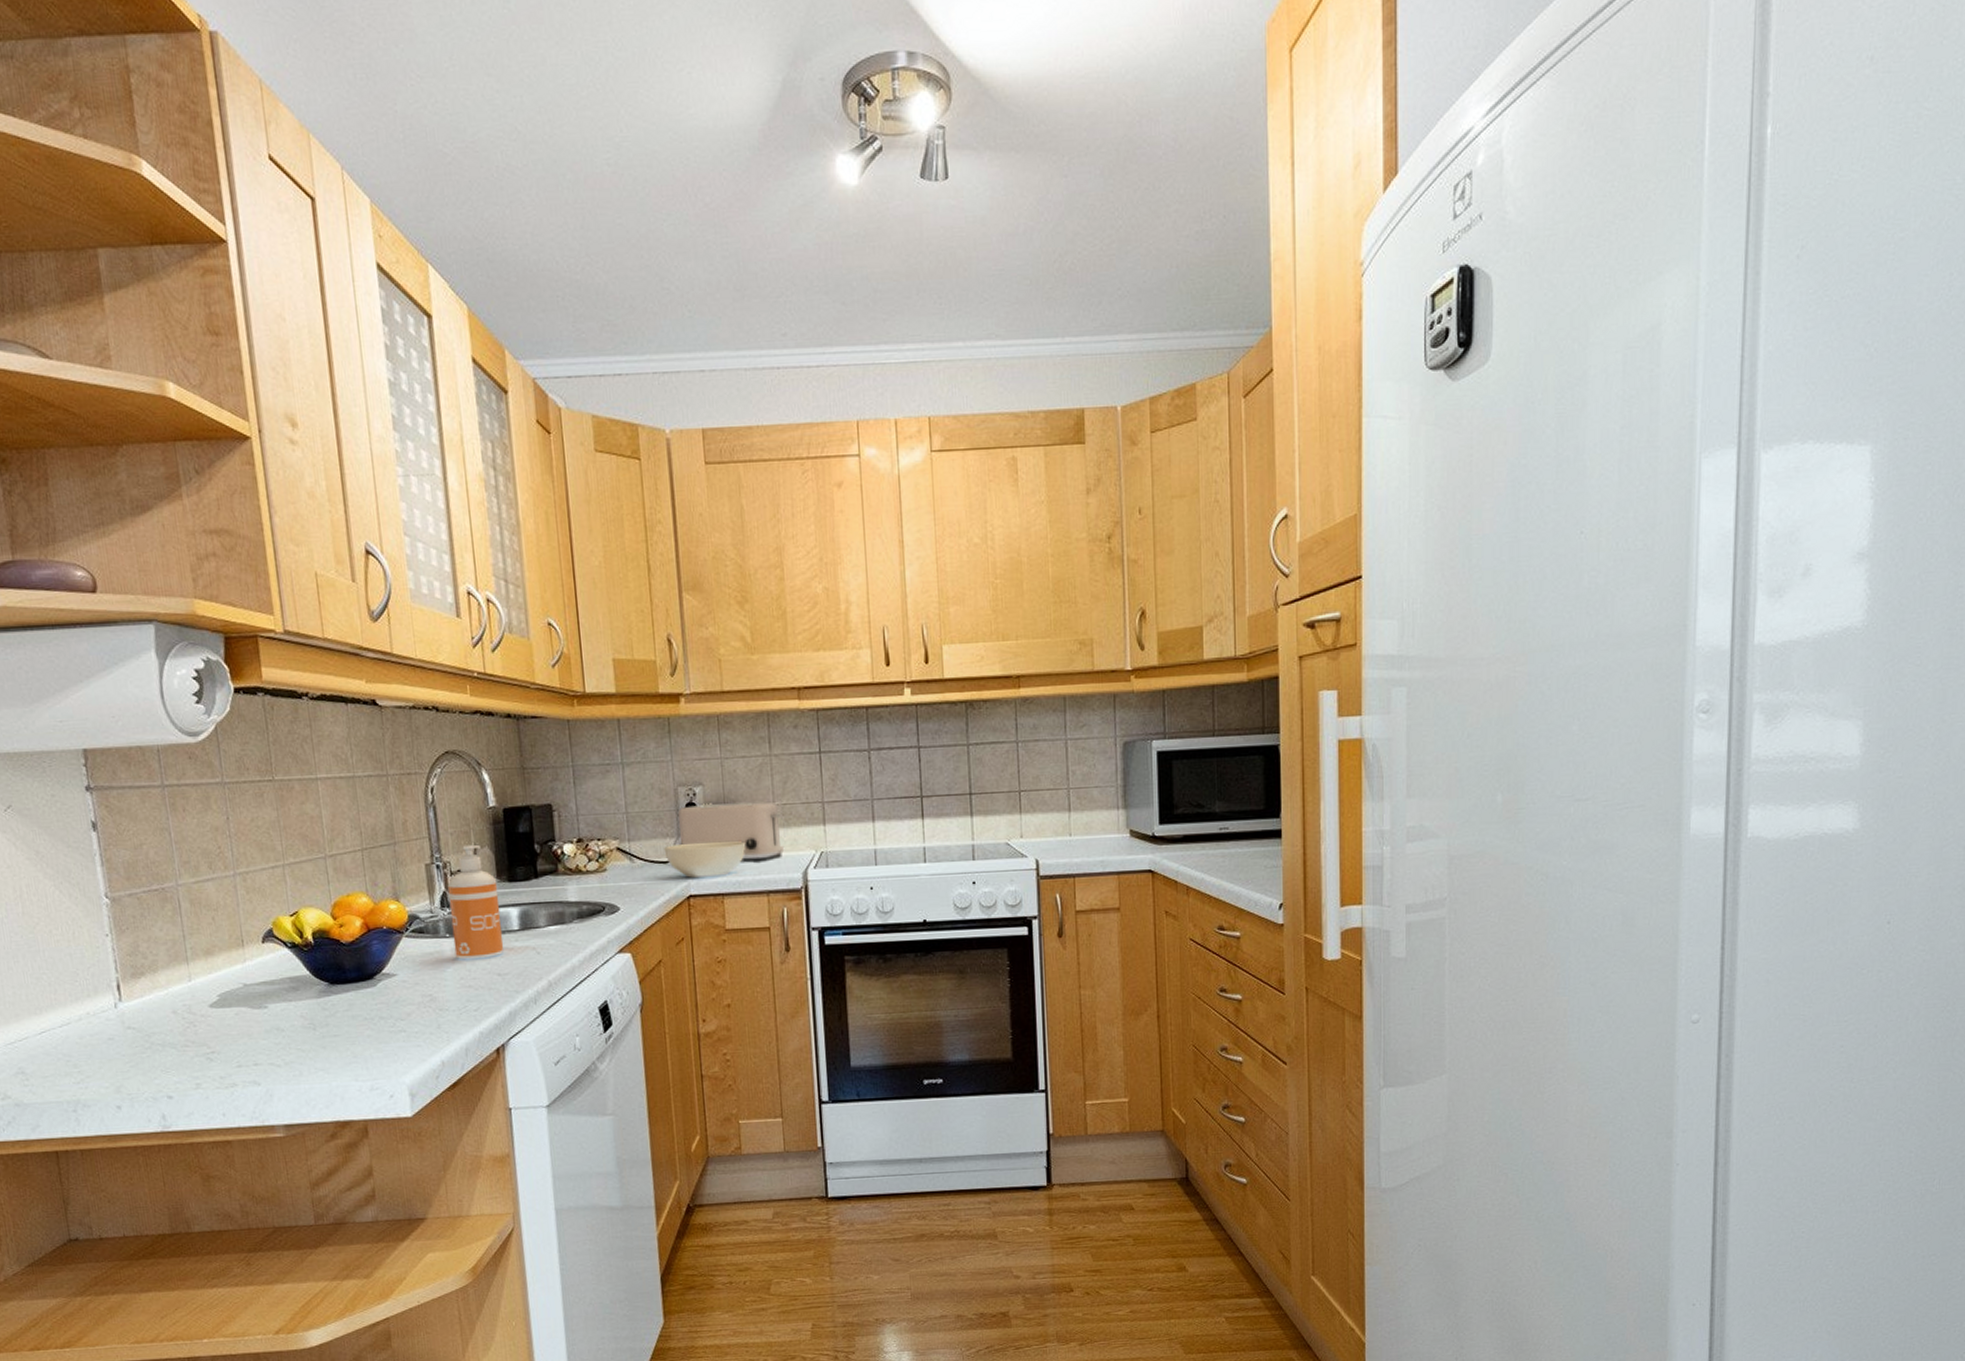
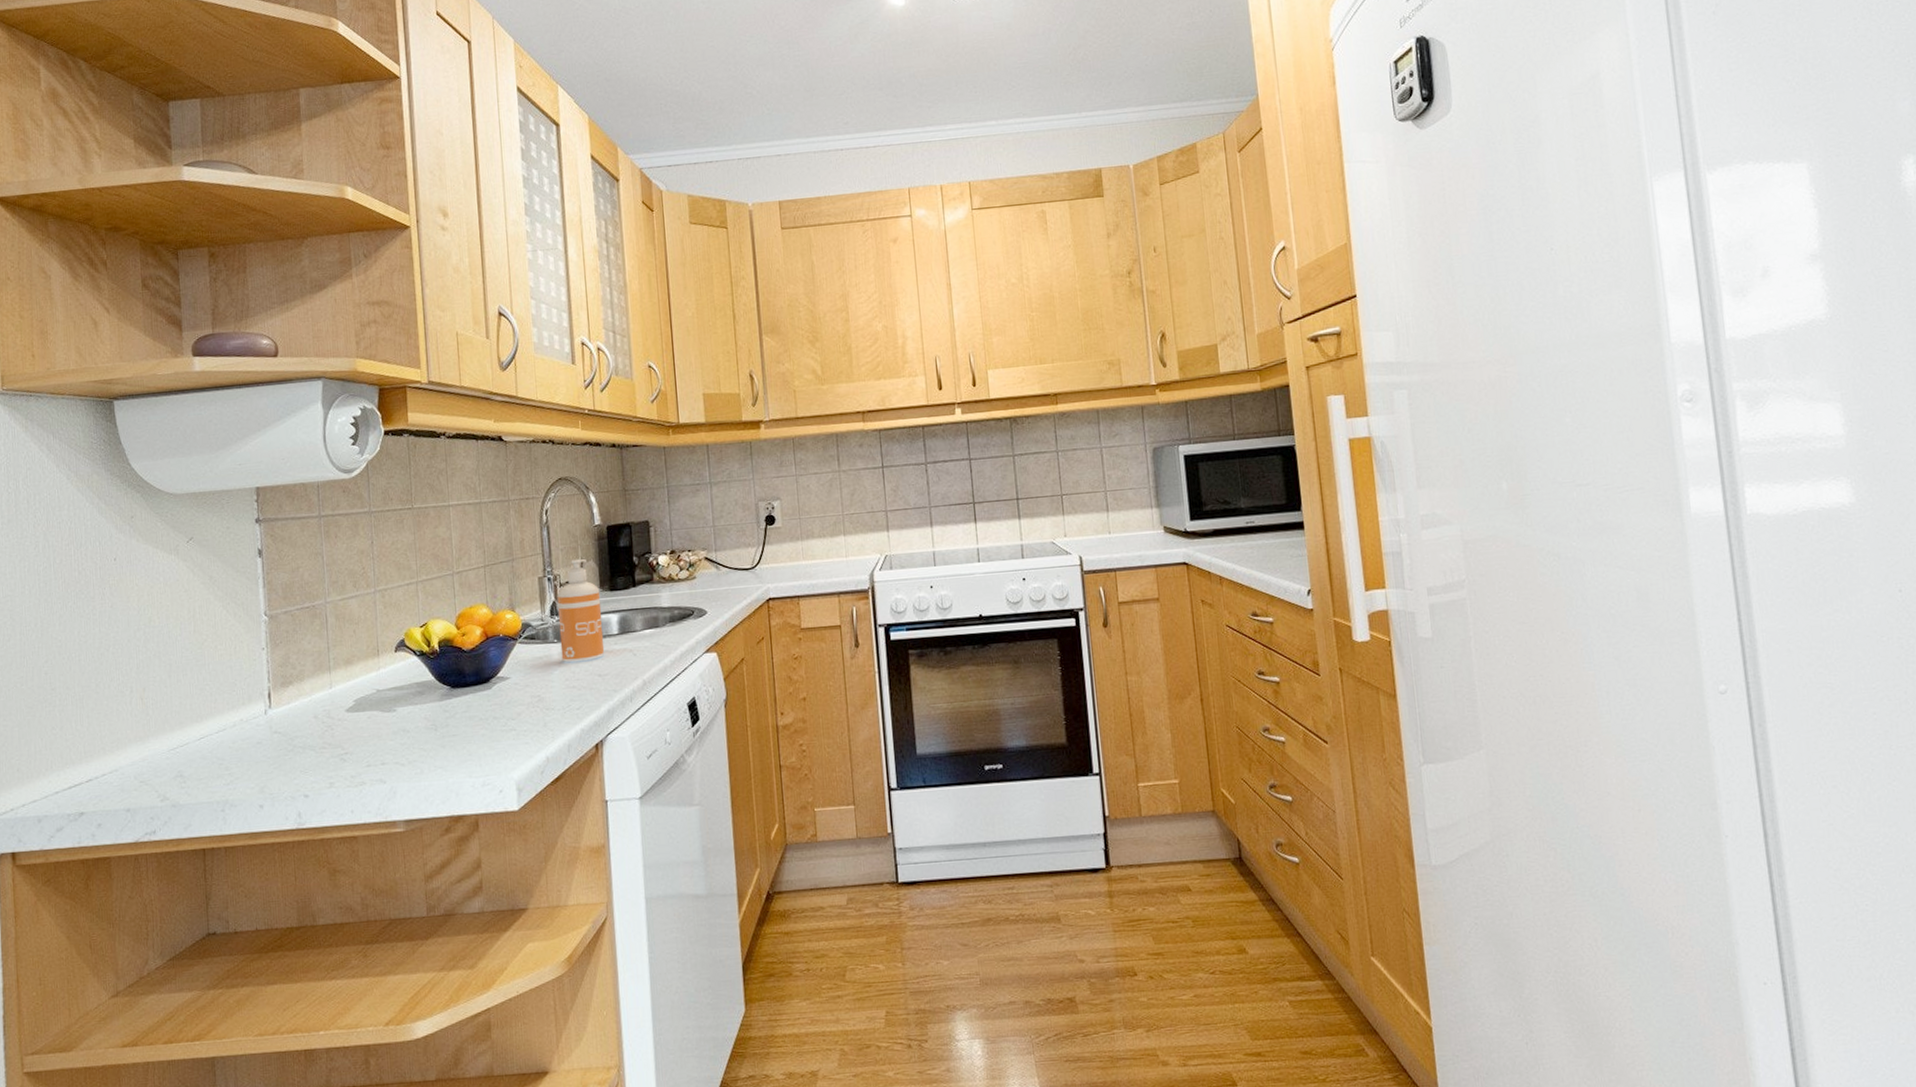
bowl: present [664,840,746,878] -> none [746,548,819,583]
toaster: present [678,802,784,864] -> none [759,512,852,568]

